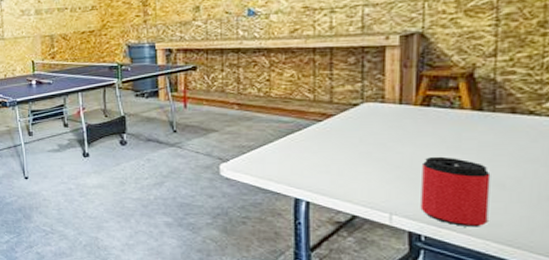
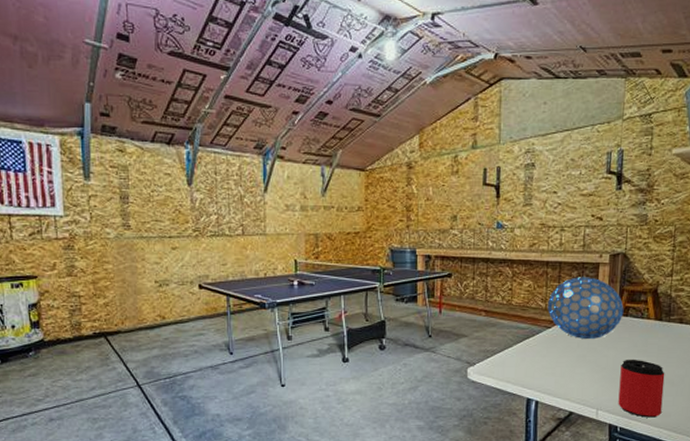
ball: none [317,62,424,133] -> present [548,277,624,339]

